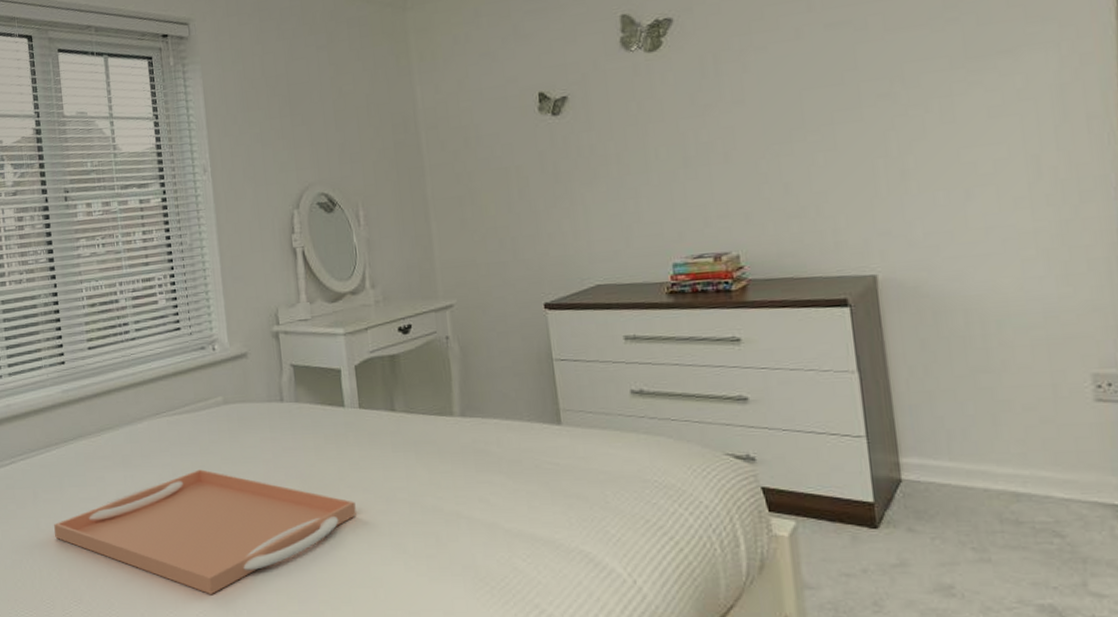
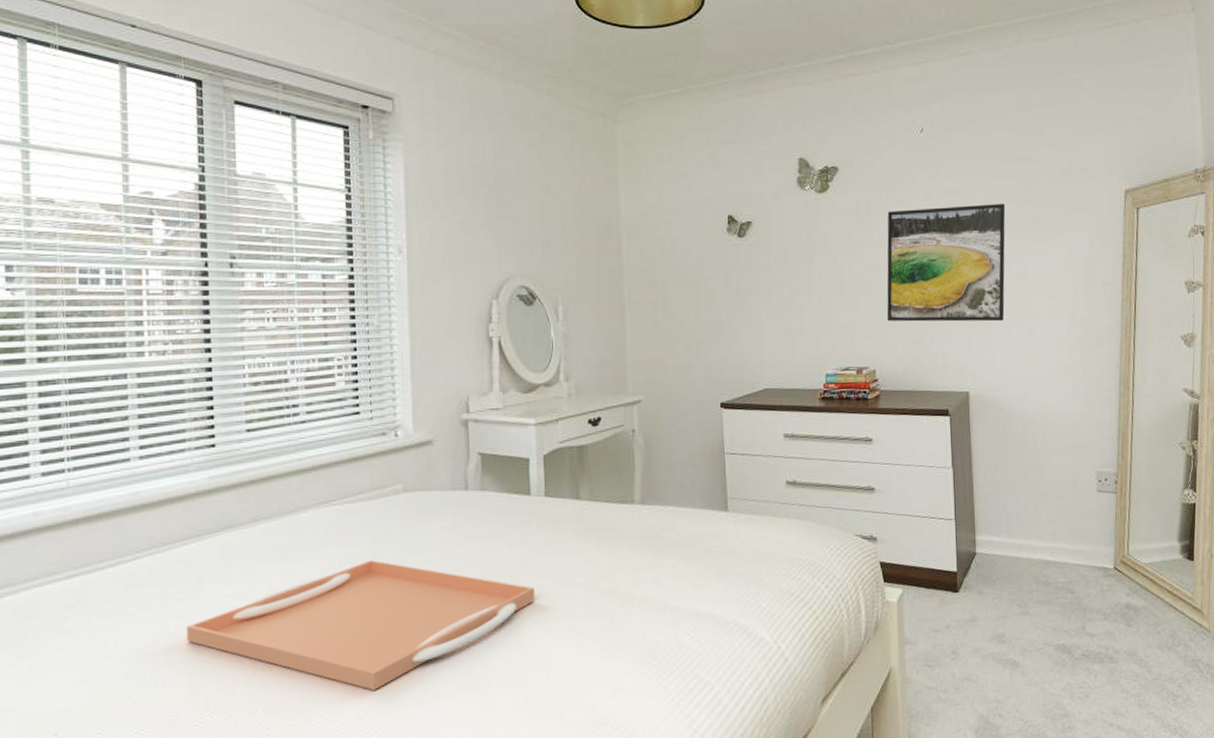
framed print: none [743,29,925,195] -> present [886,204,1006,322]

